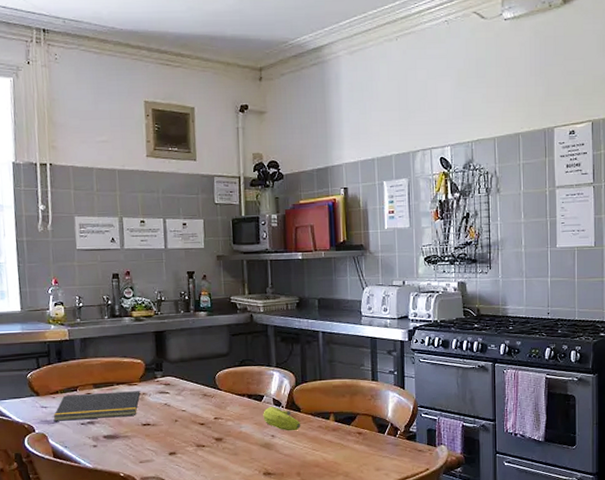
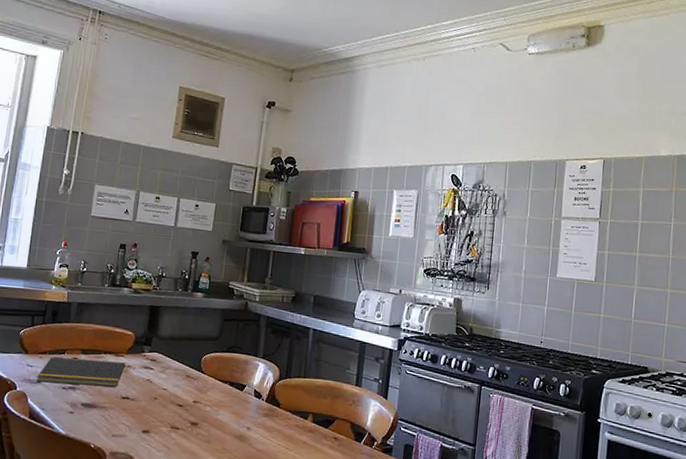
fruit: present [263,406,300,431] -> none [241,397,278,427]

